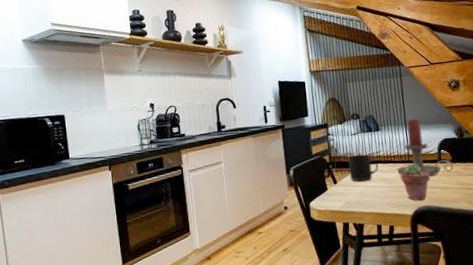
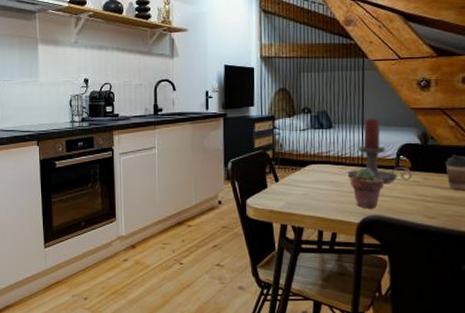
mug: present [348,154,379,182] -> none [293,153,326,182]

